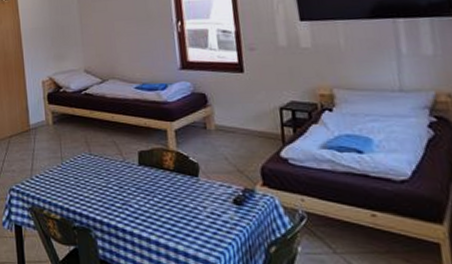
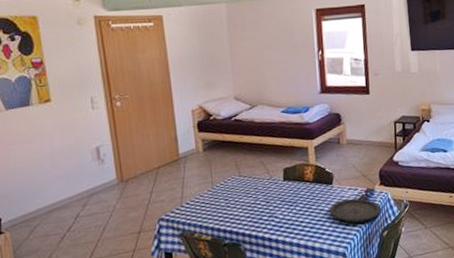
plate: none [195,197,265,229] -> present [329,198,381,223]

